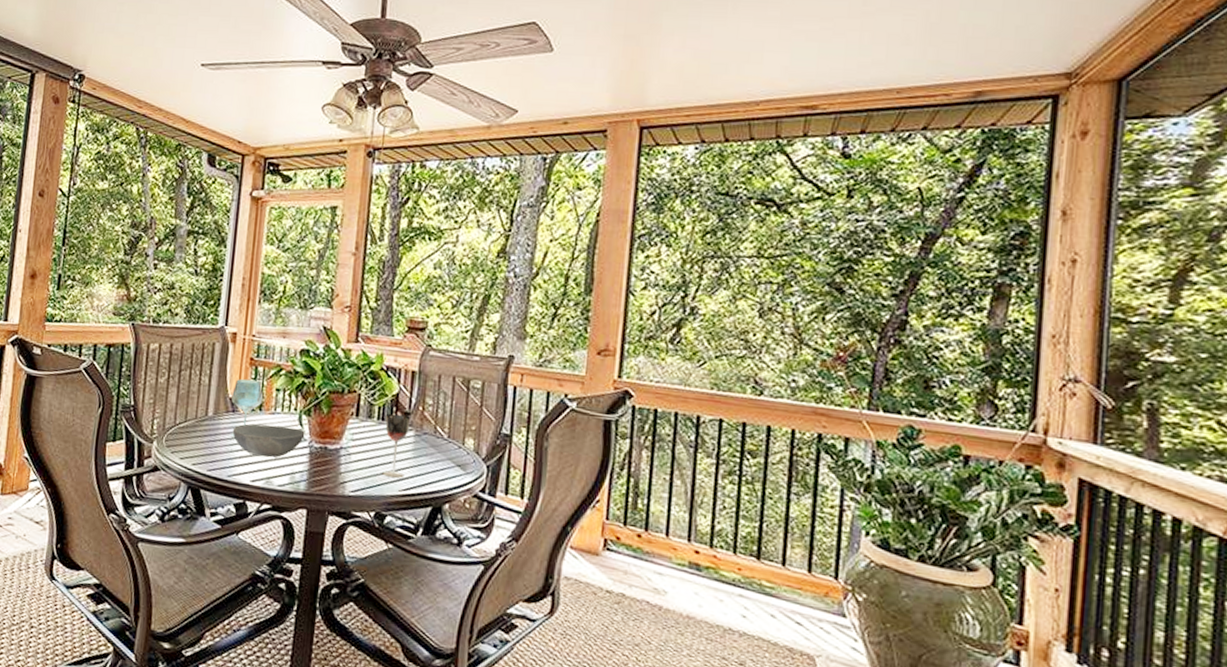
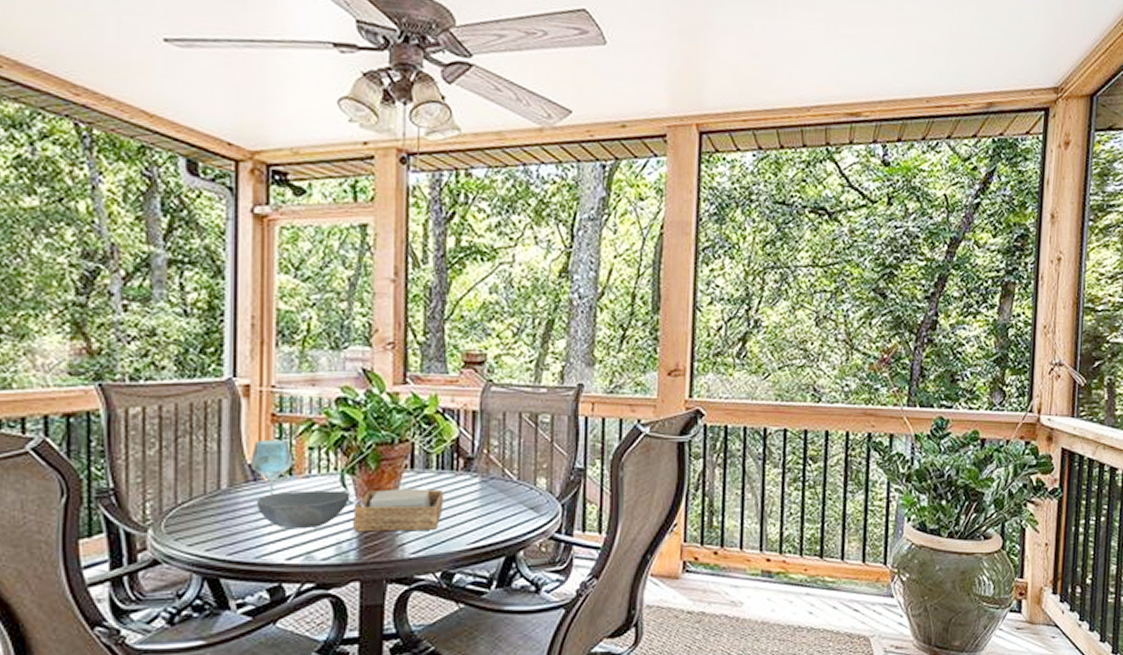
napkin holder: none [305,431,383,475] -> present [353,488,444,532]
wineglass: present [382,413,410,479] -> none [446,460,474,531]

